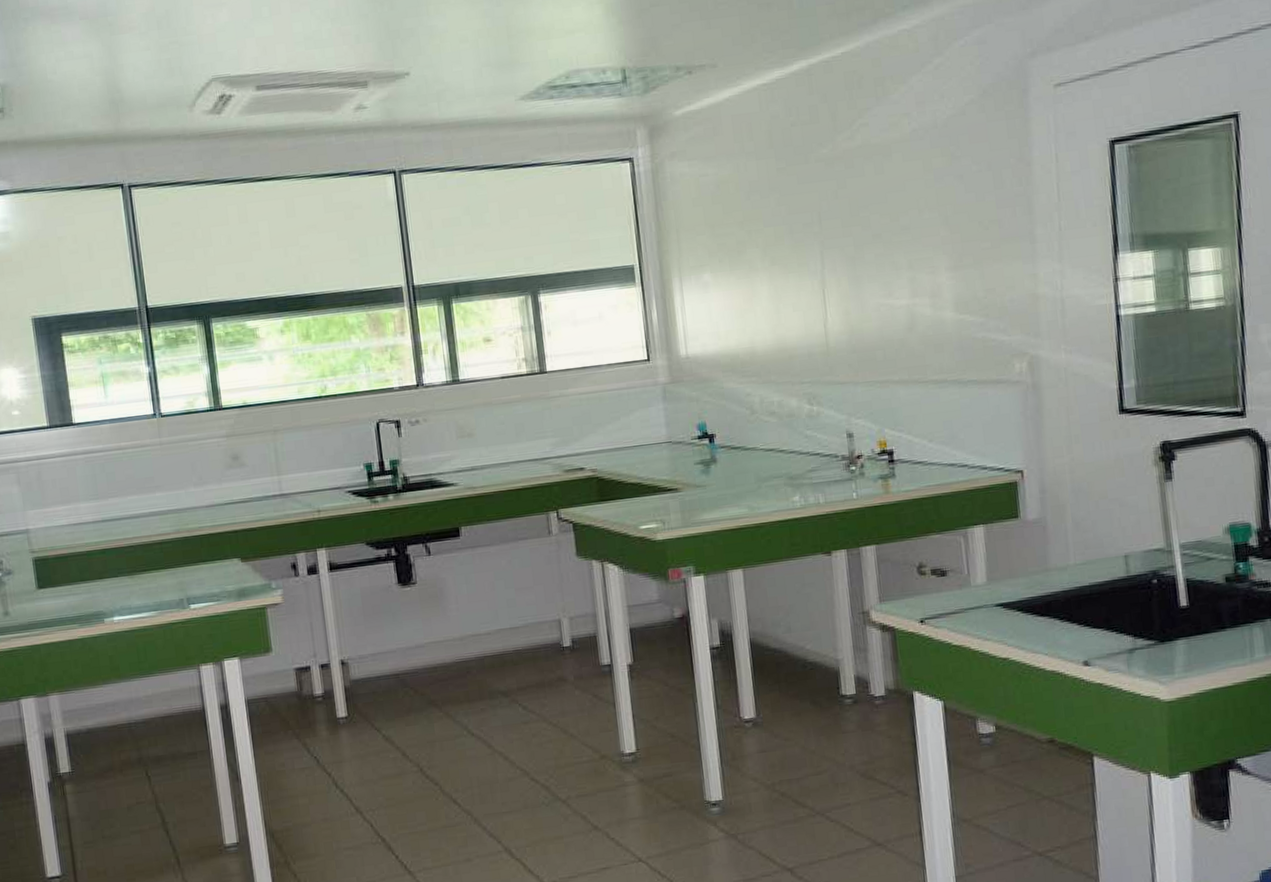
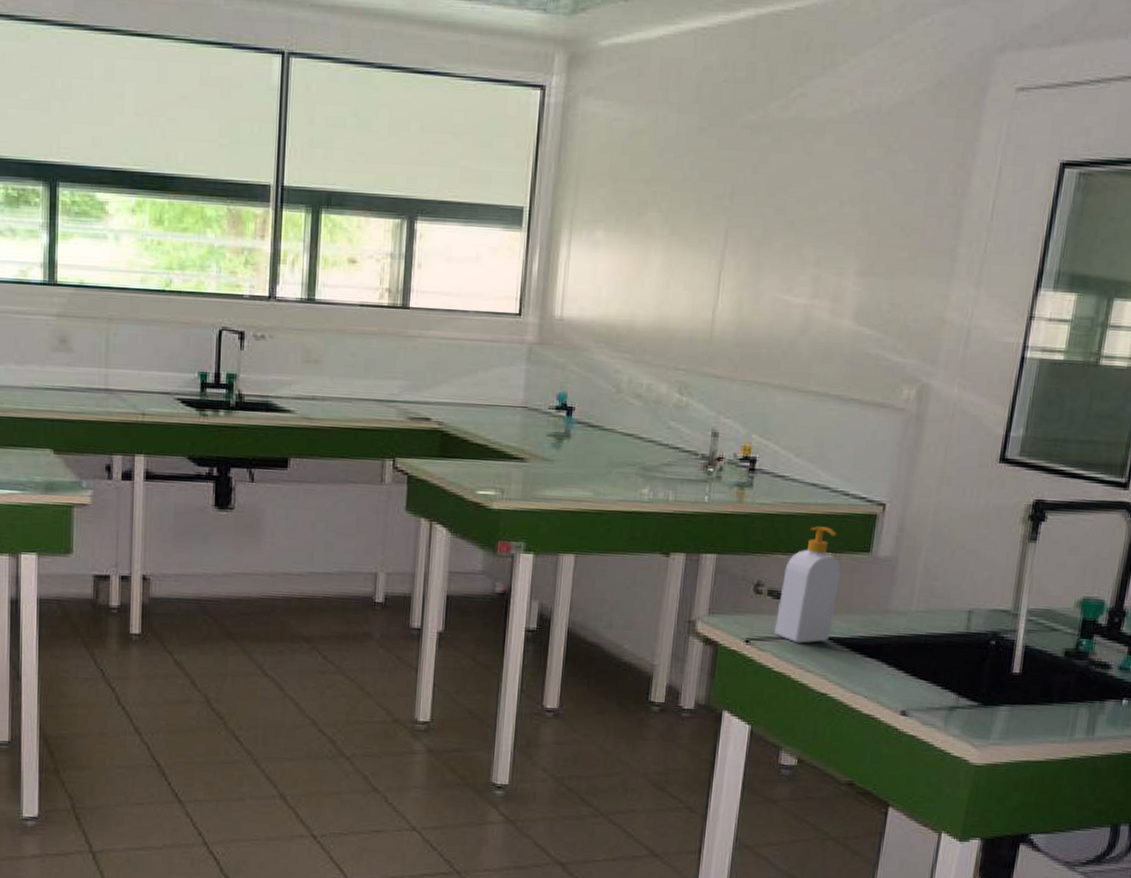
soap bottle: none [942,501,999,615] -> present [774,526,841,644]

